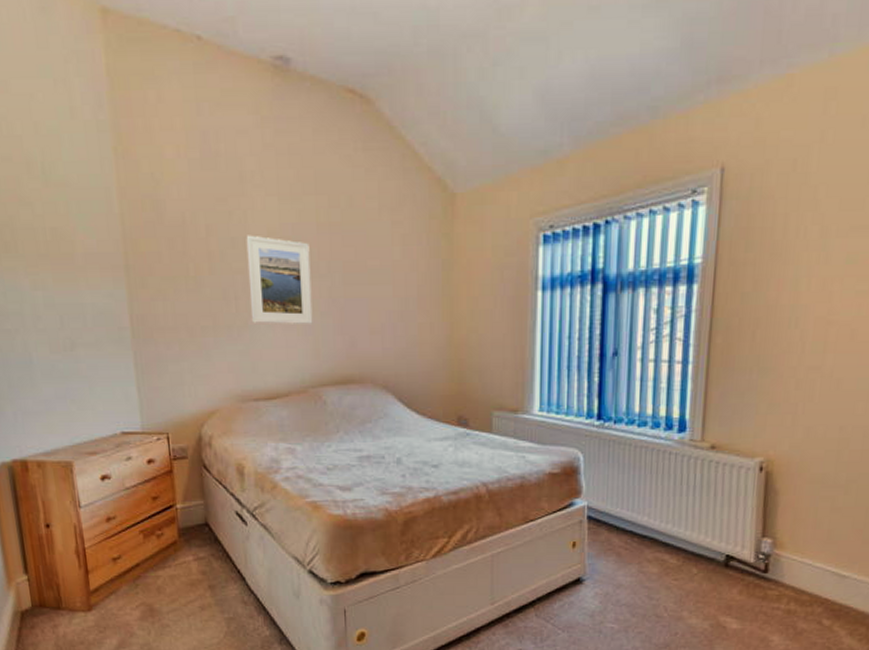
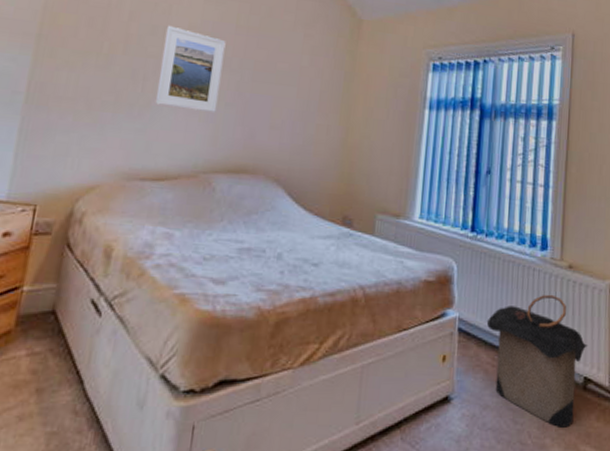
laundry hamper: none [617,477,732,601] -> present [486,294,589,428]

